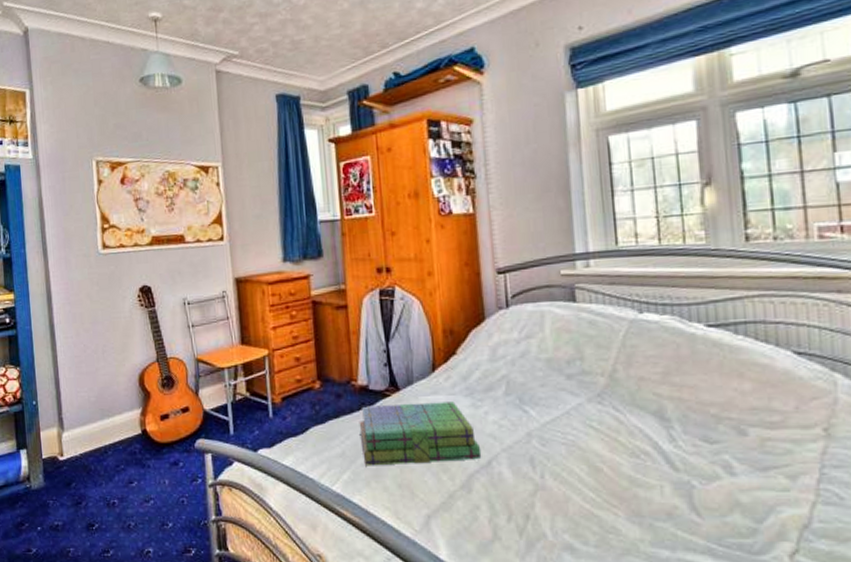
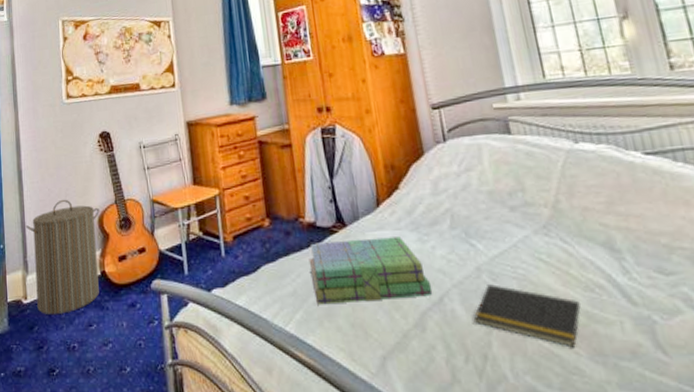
laundry hamper: none [59,356,140,471] -> present [25,199,100,314]
notepad: none [520,449,626,509] -> present [474,284,582,348]

